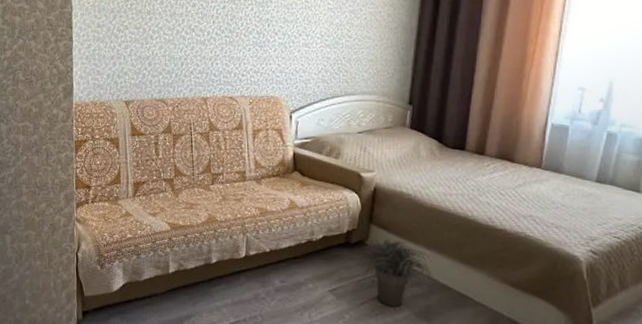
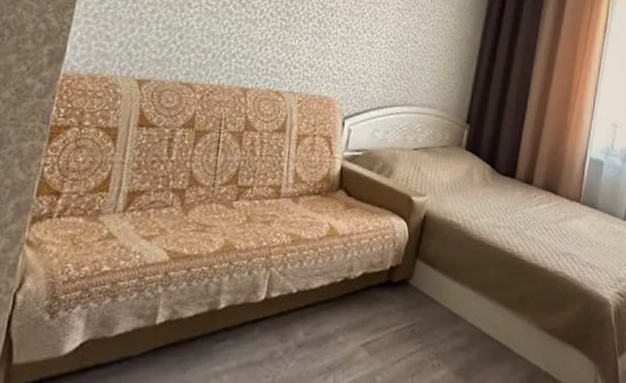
potted plant: present [356,238,432,307] -> none [397,277,476,364]

